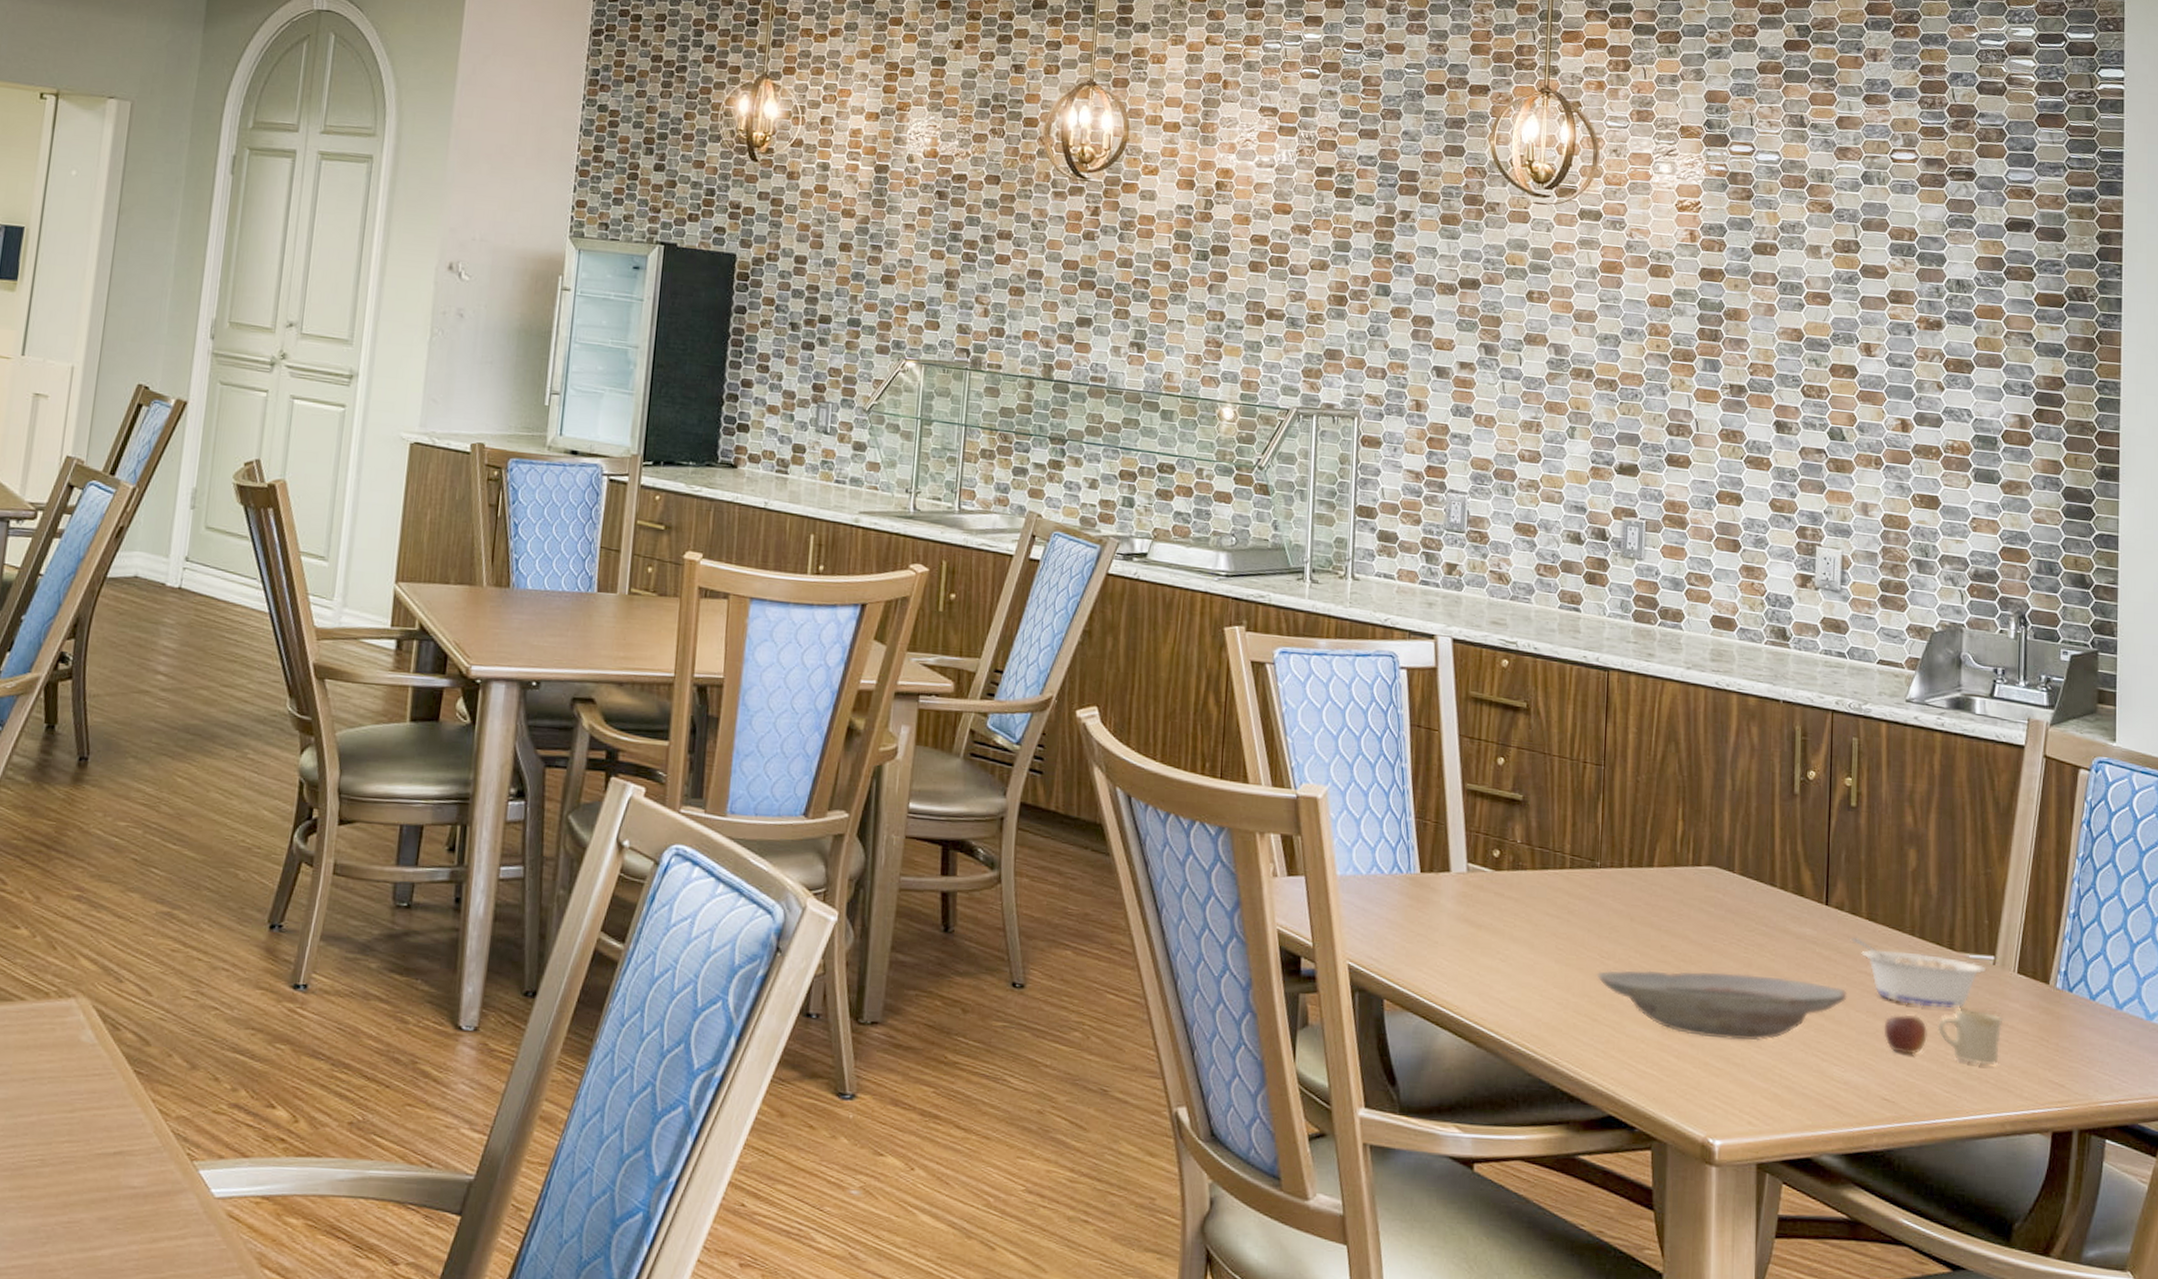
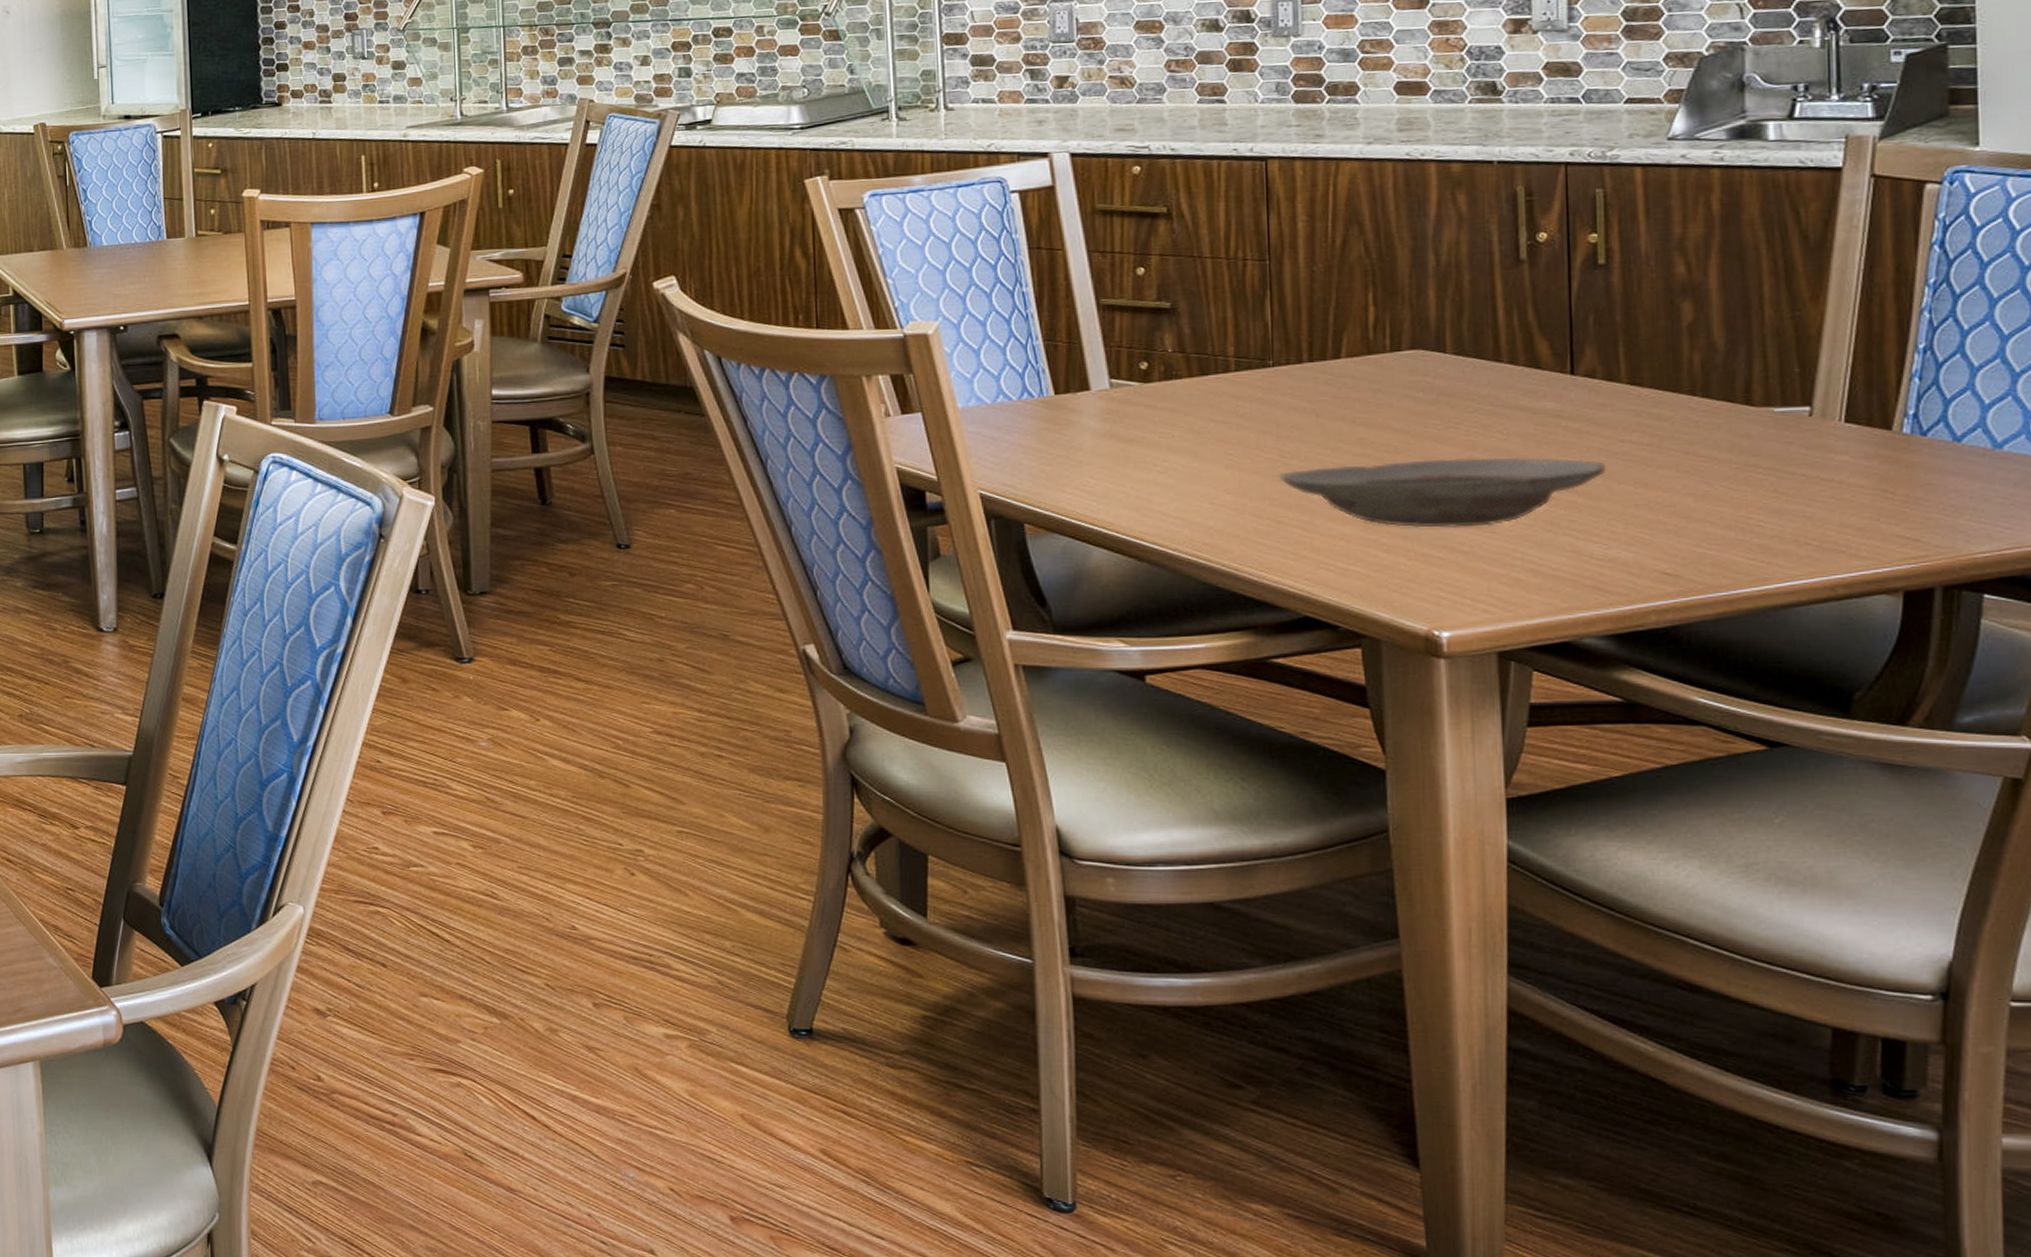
legume: present [1851,937,1986,1009] -> none [1608,404,1799,471]
mug: present [1883,1008,2004,1065] -> none [1659,468,1828,526]

